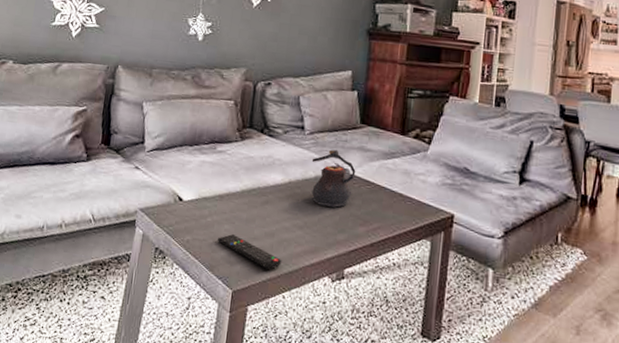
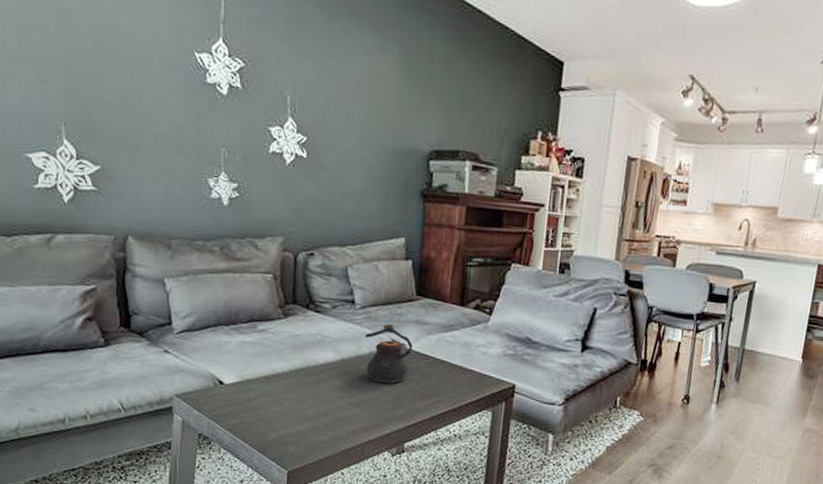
remote control: present [218,234,282,270] -> none [267,416,339,449]

